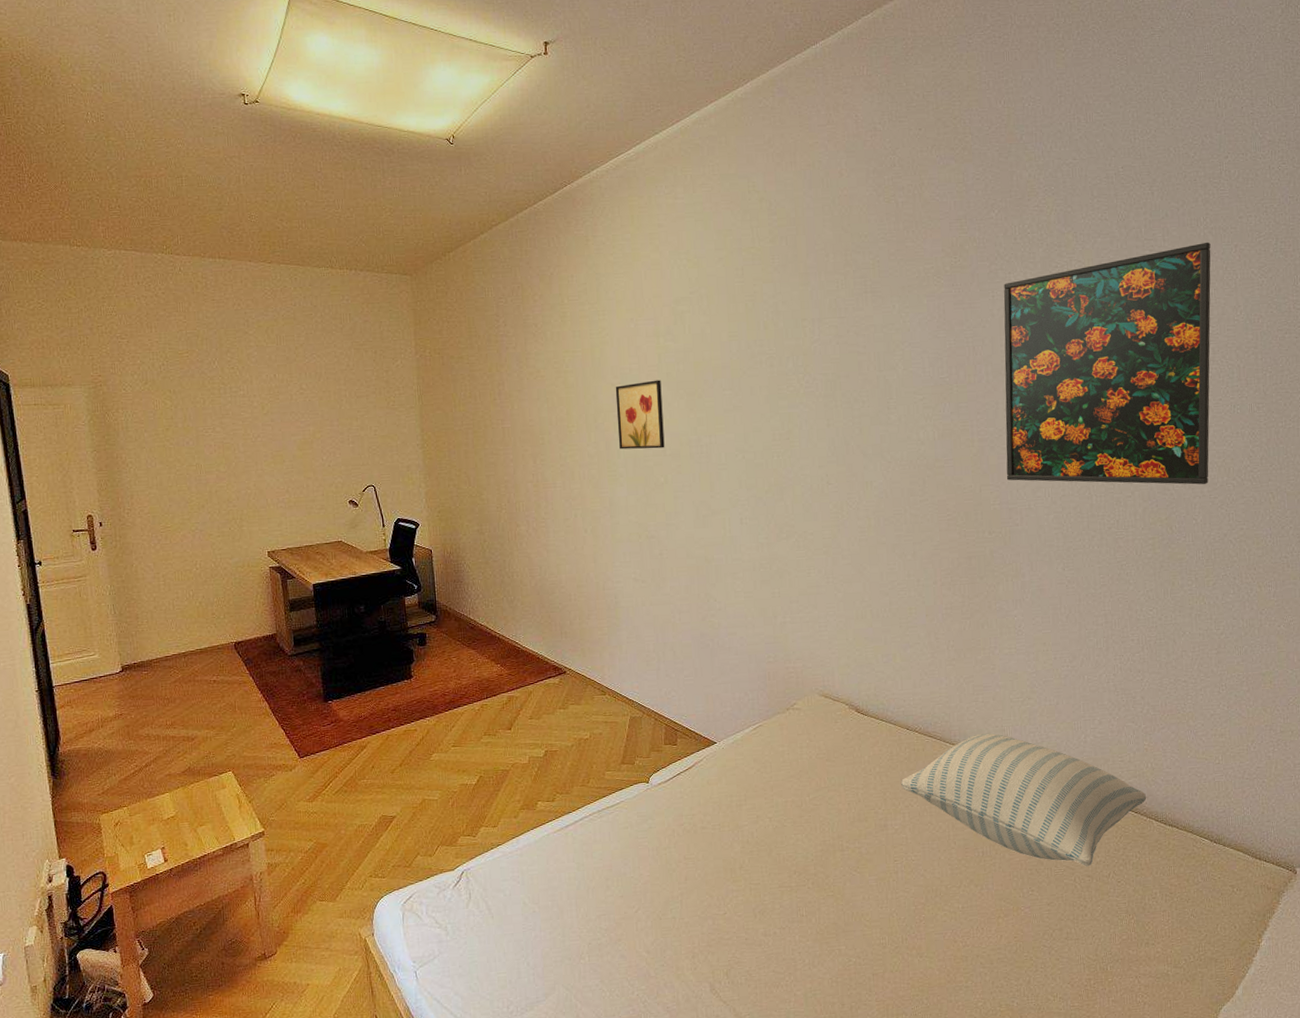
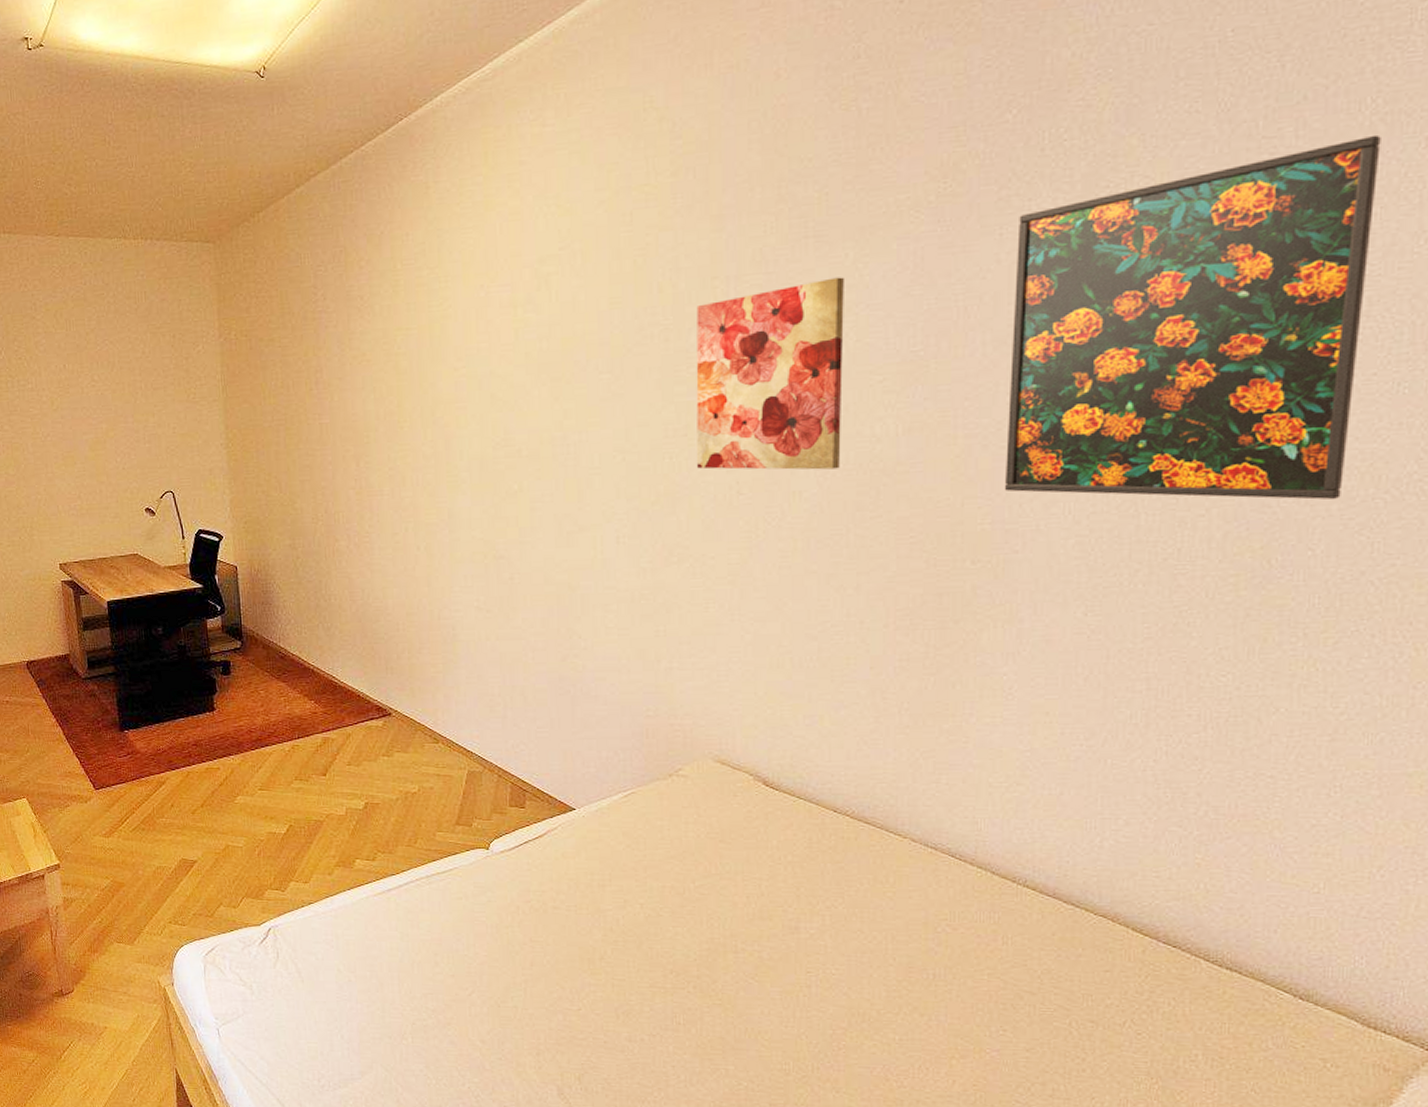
wall art: present [615,380,665,450] -> none [458,362,520,450]
wall art: none [792,322,898,465] -> present [696,277,844,470]
pillow: present [901,733,1147,867] -> none [822,824,1194,1009]

